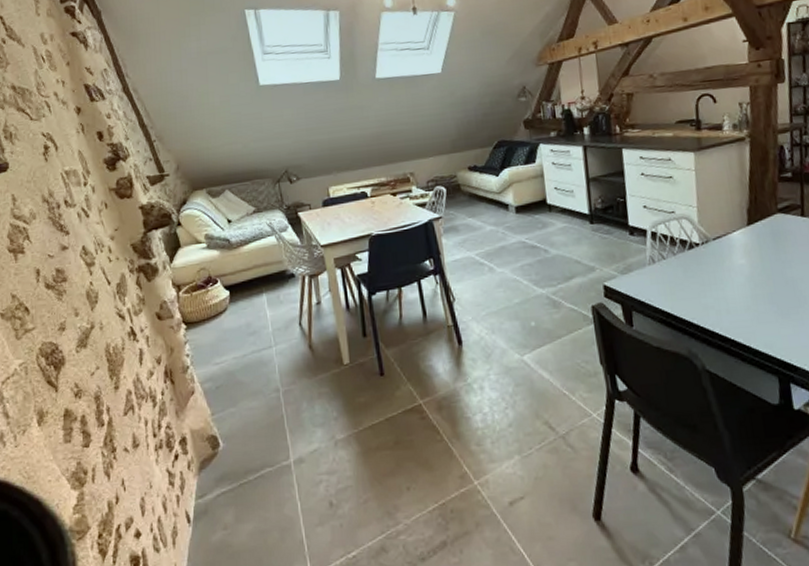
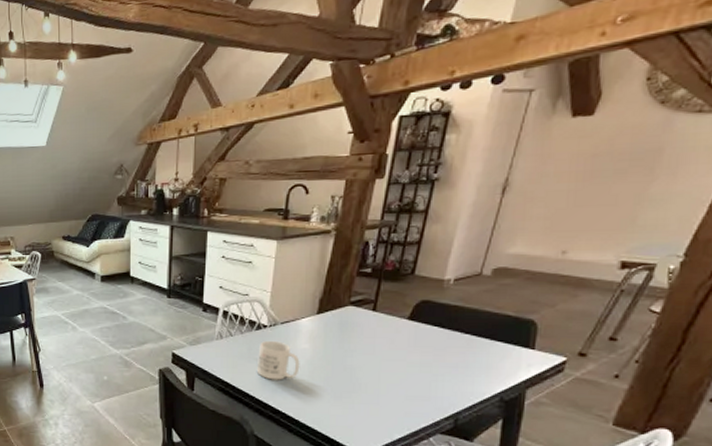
mug: none [695,259,741,304] -> present [256,340,300,380]

